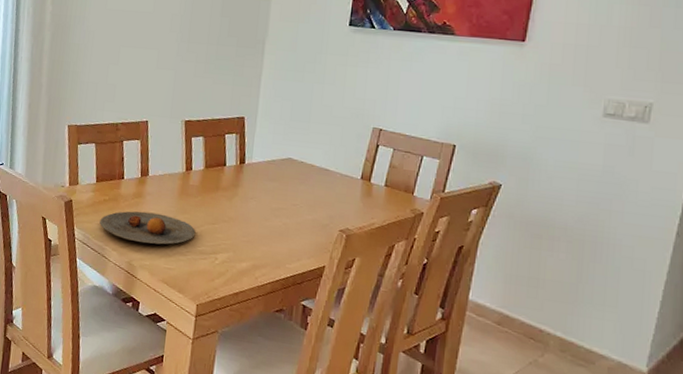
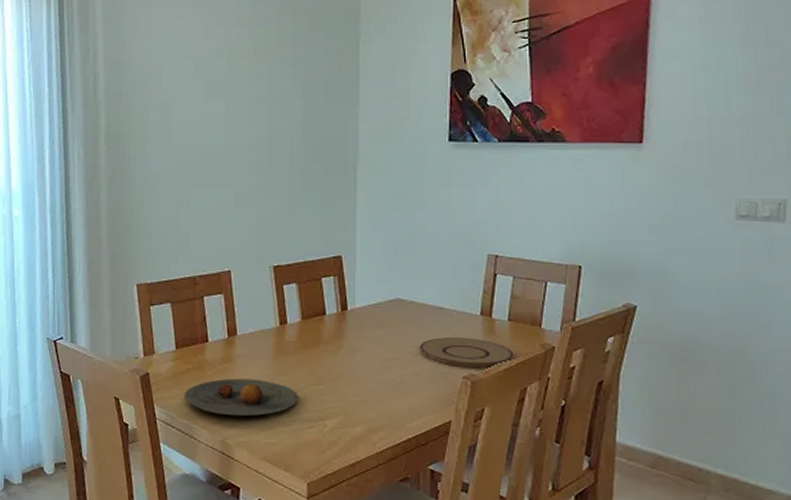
plate: none [304,195,387,225] -> present [419,337,514,368]

